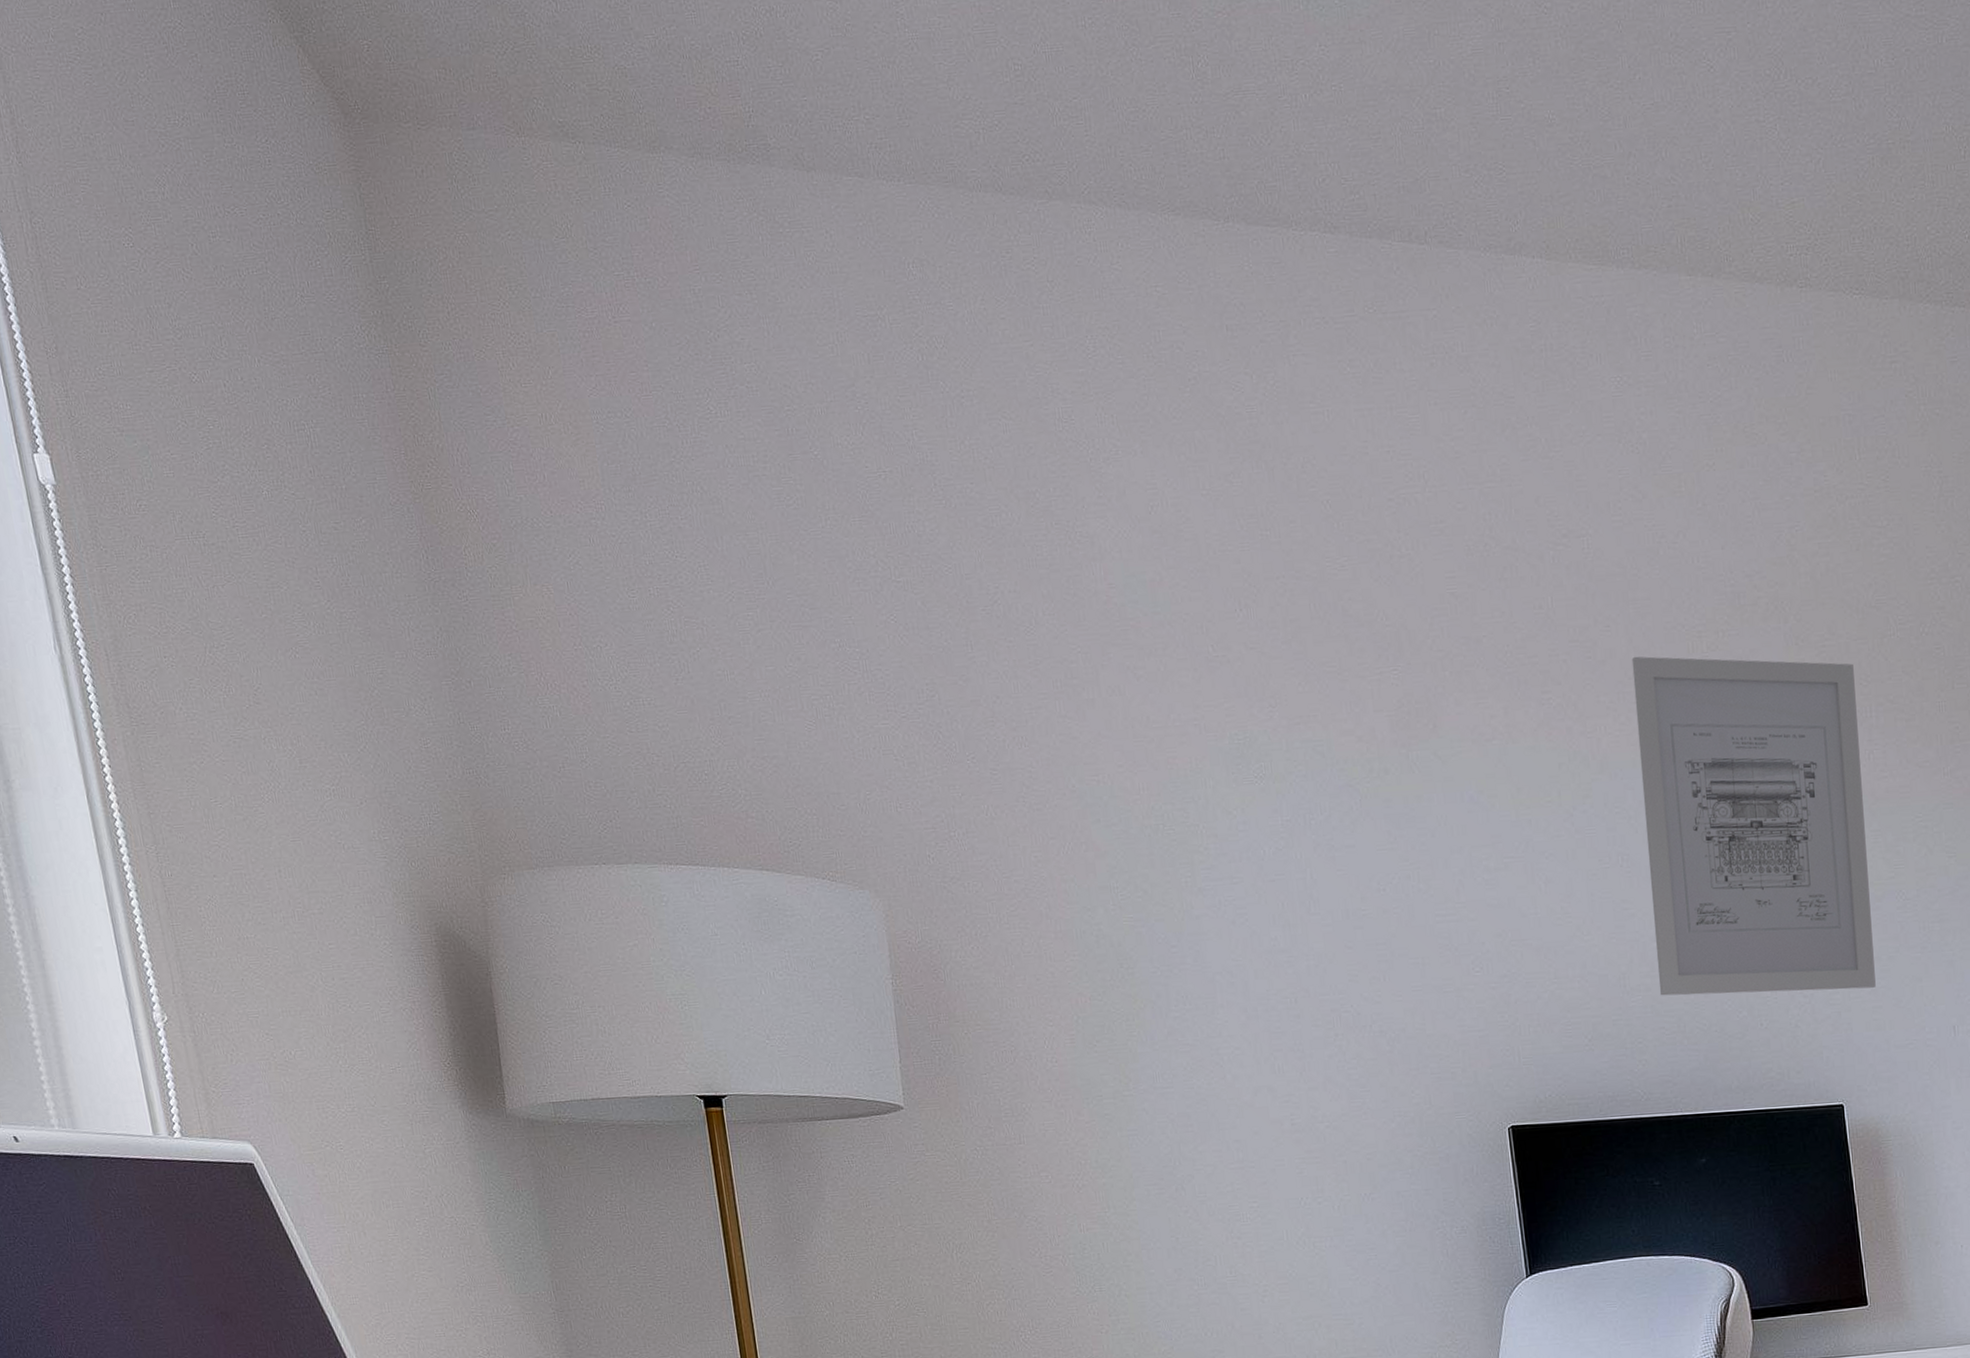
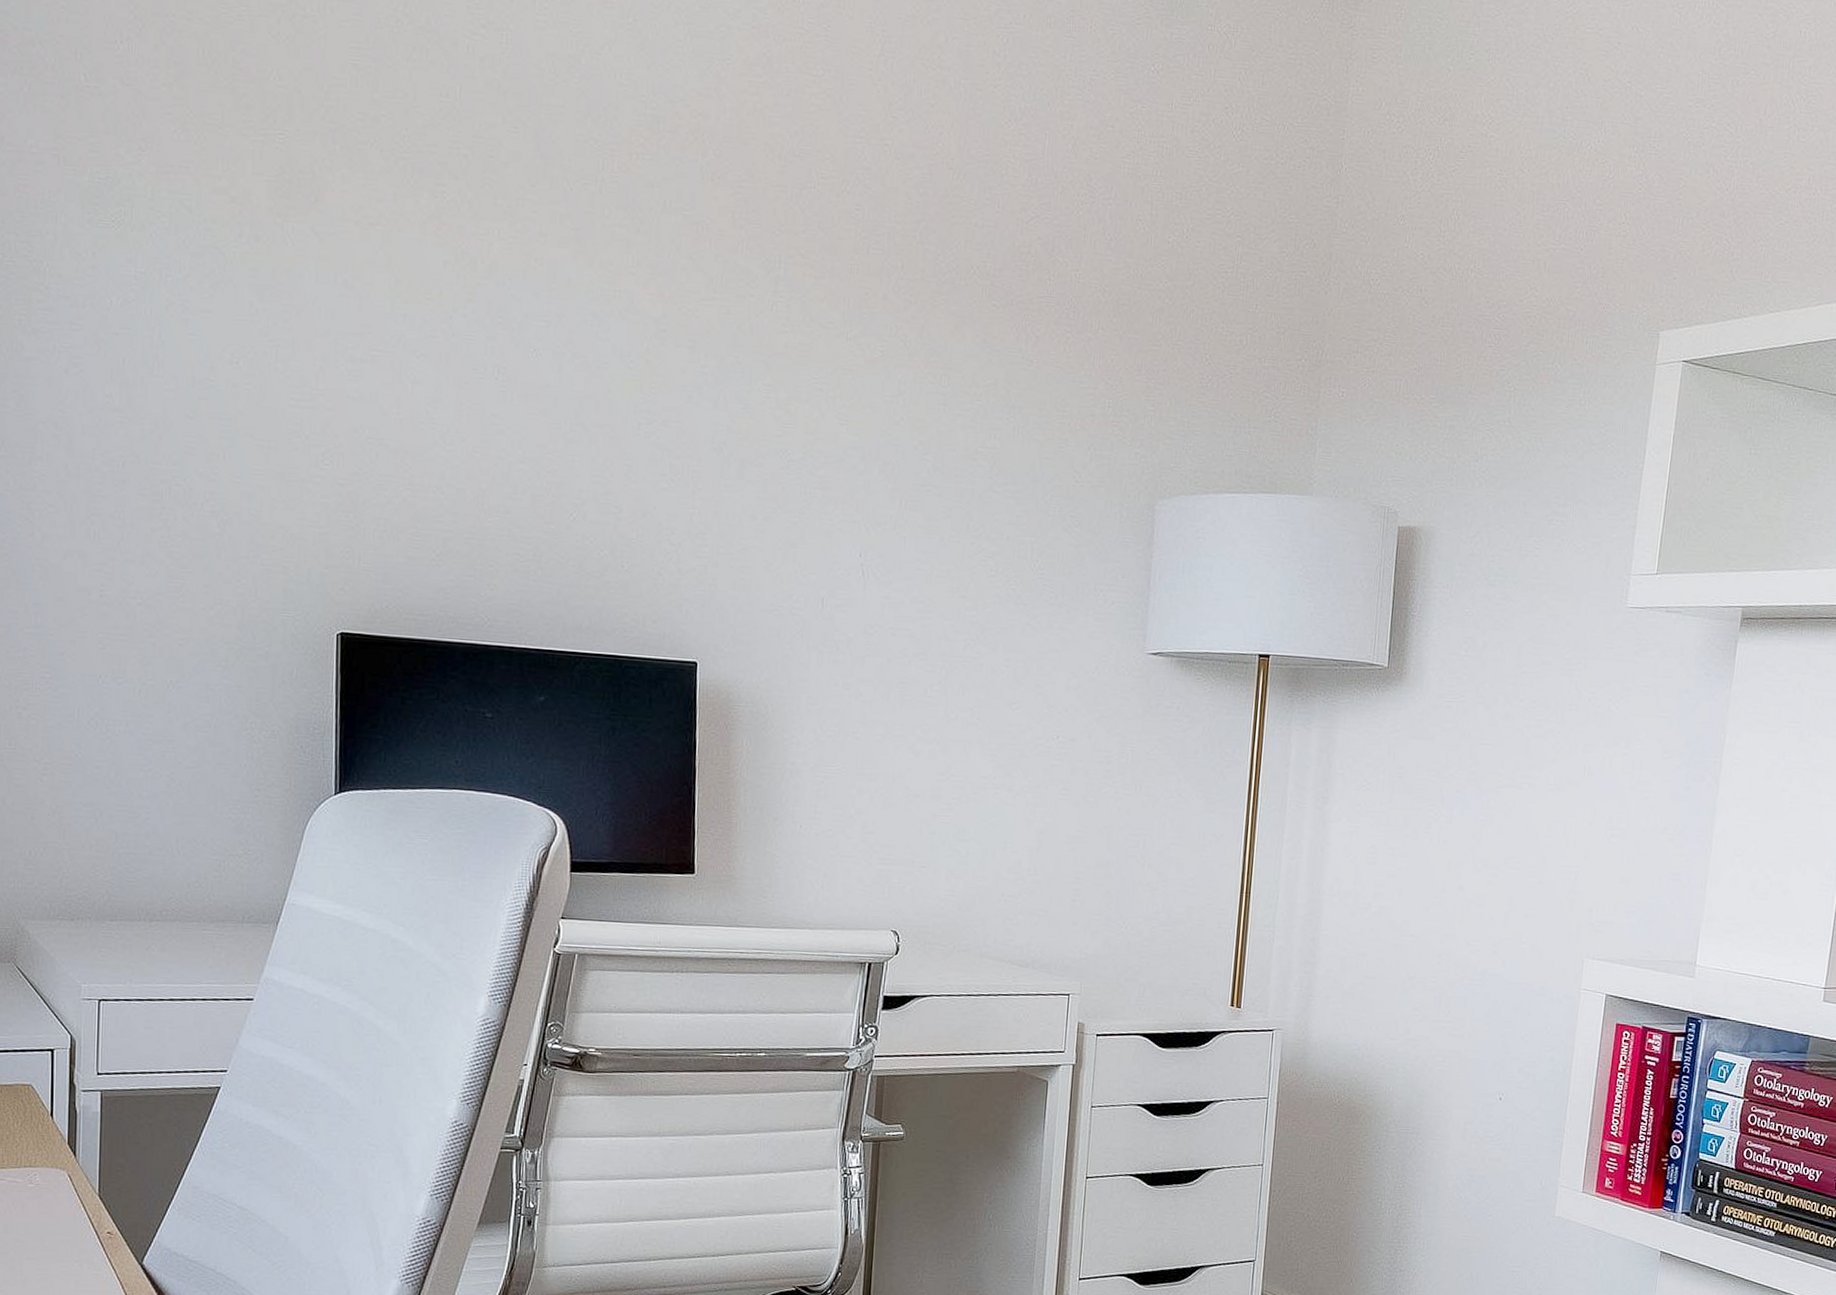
wall art: present [1631,656,1876,996] -> none [519,163,768,546]

